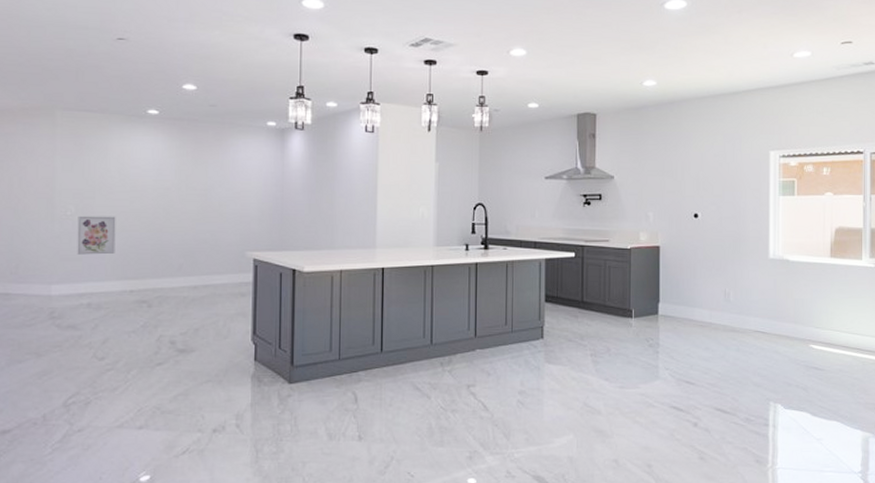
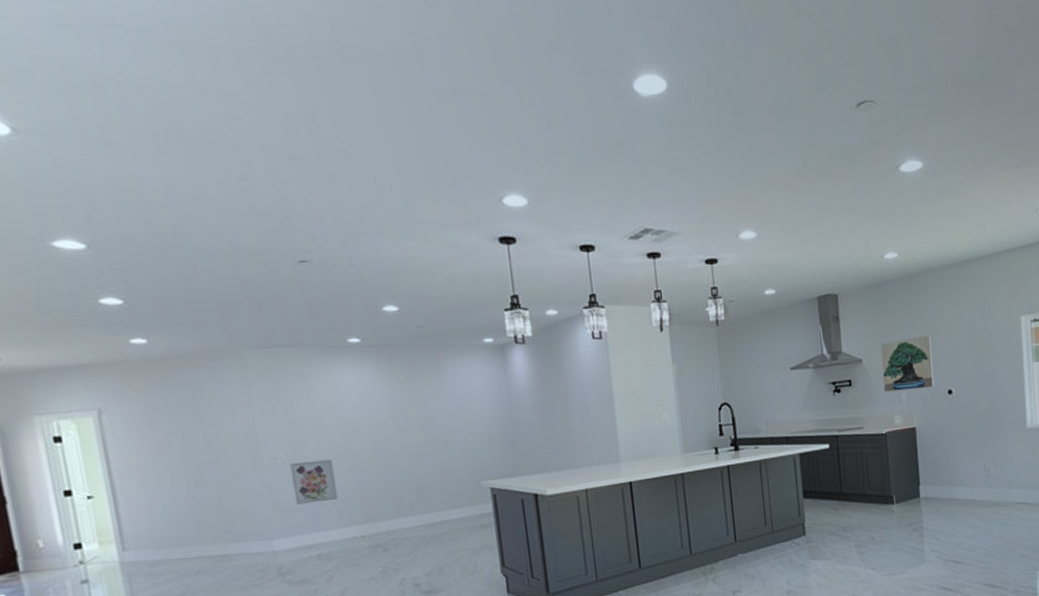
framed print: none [632,160,682,210] -> present [880,335,935,392]

